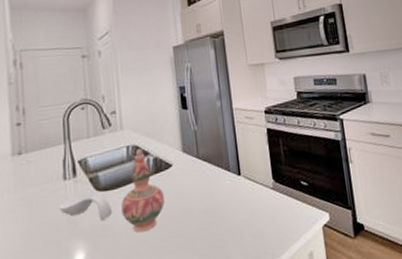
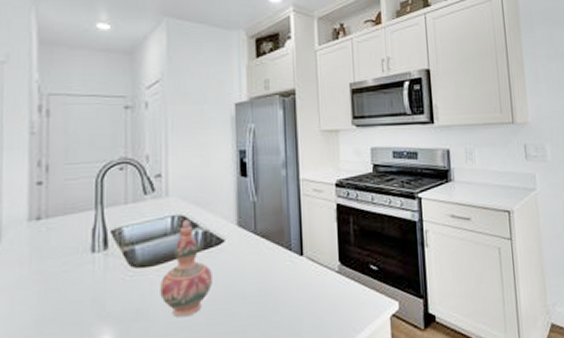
spoon rest: present [59,192,113,222] -> none [84,268,150,303]

